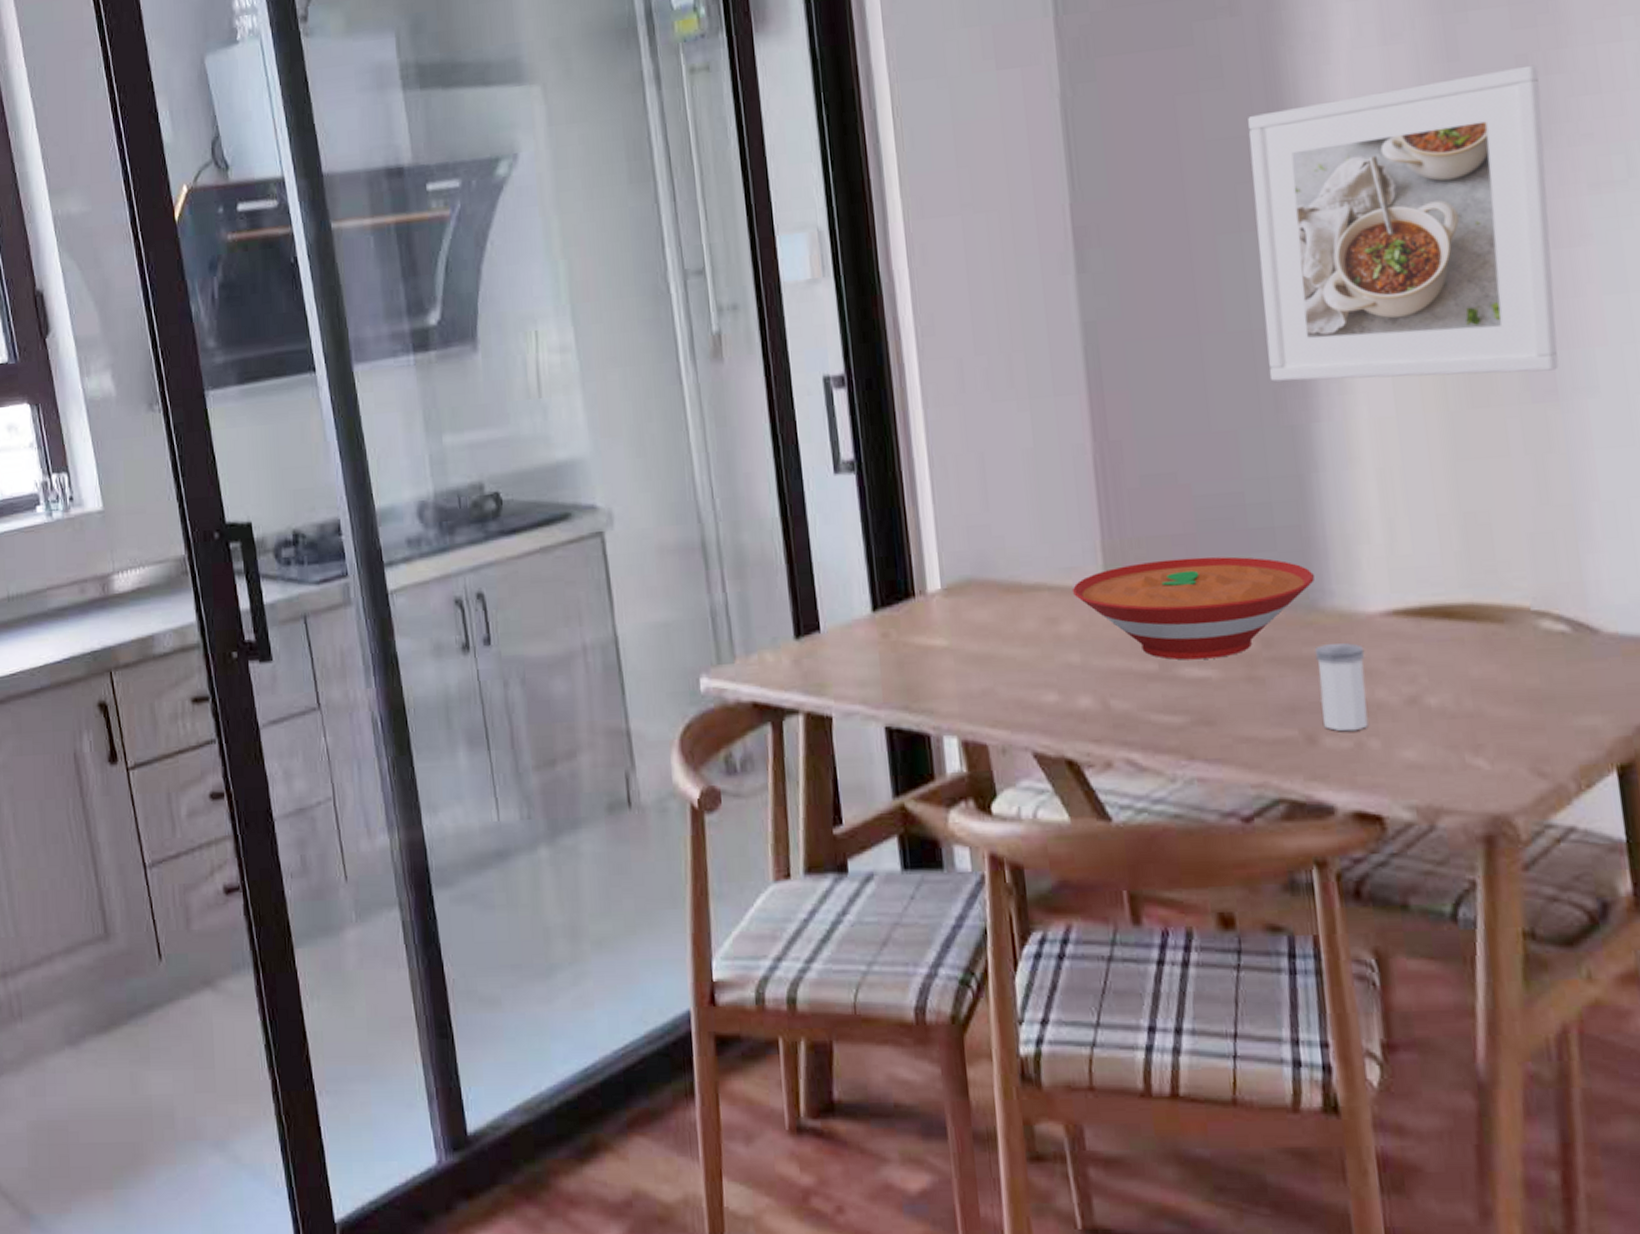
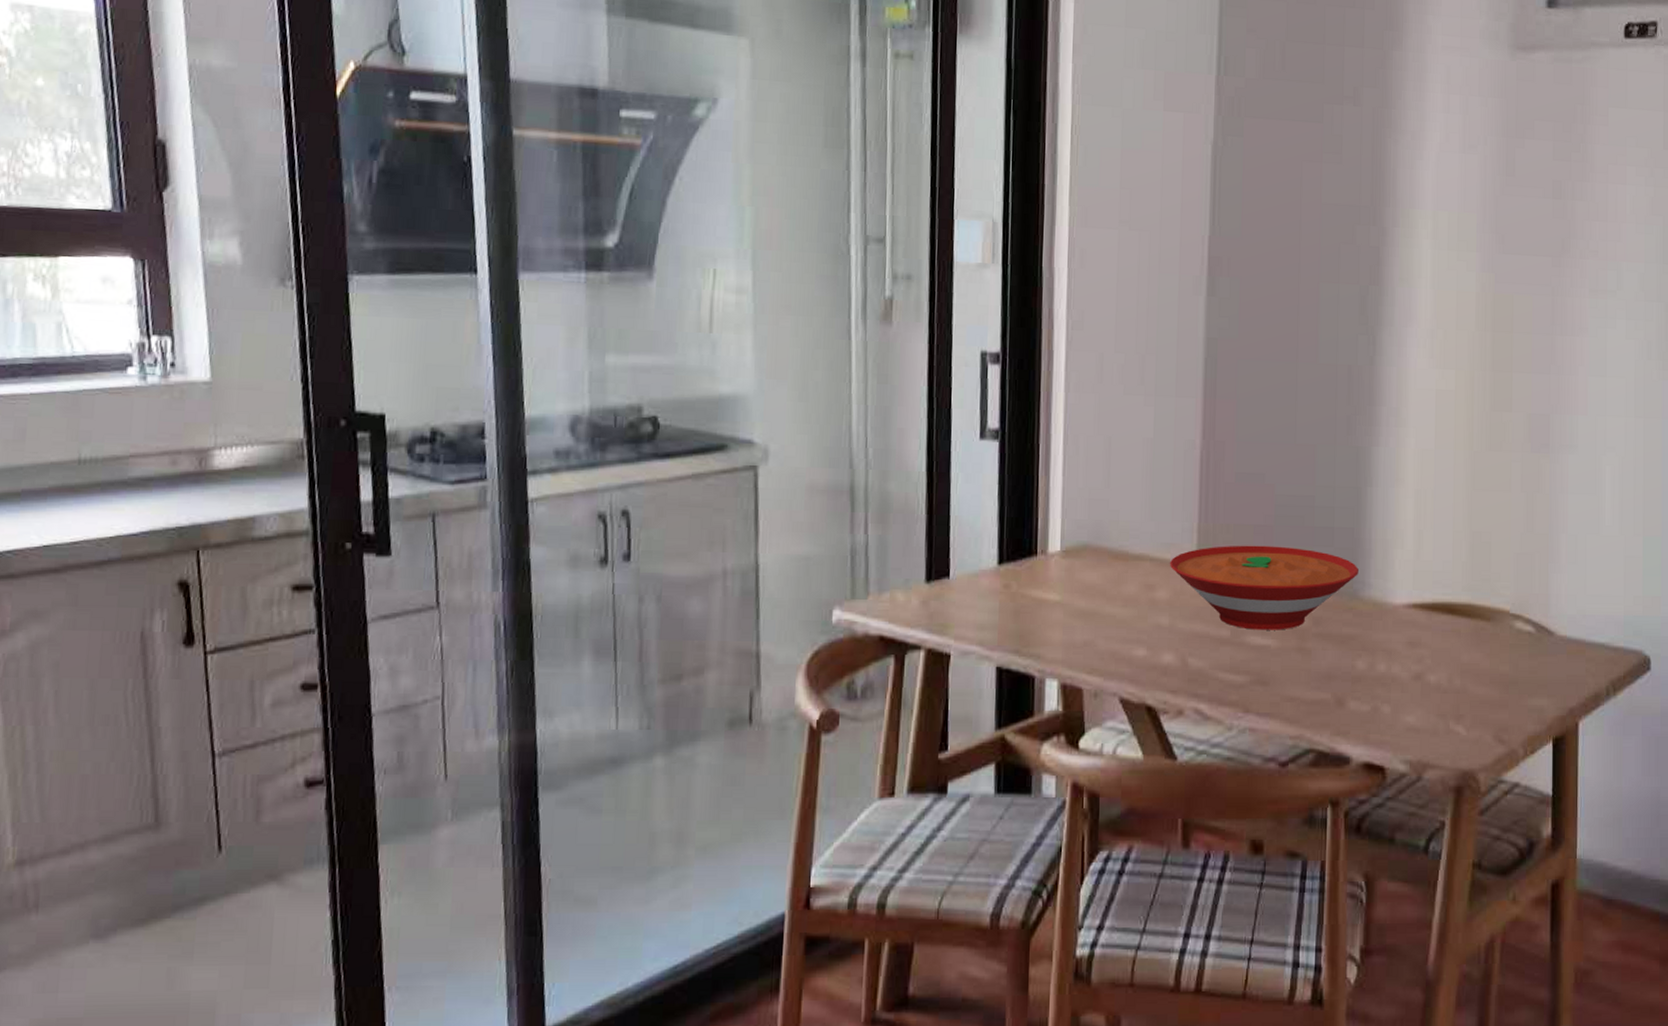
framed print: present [1248,64,1559,382] -> none [1346,189,1568,429]
salt shaker: present [1315,643,1369,732] -> none [1350,625,1388,698]

